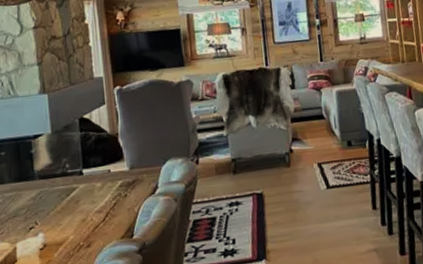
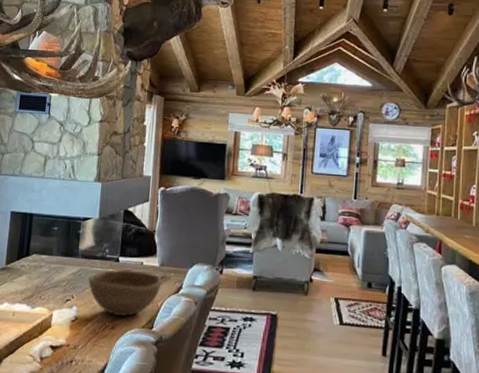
bowl: none [51,178,135,233] -> present [88,269,162,316]

